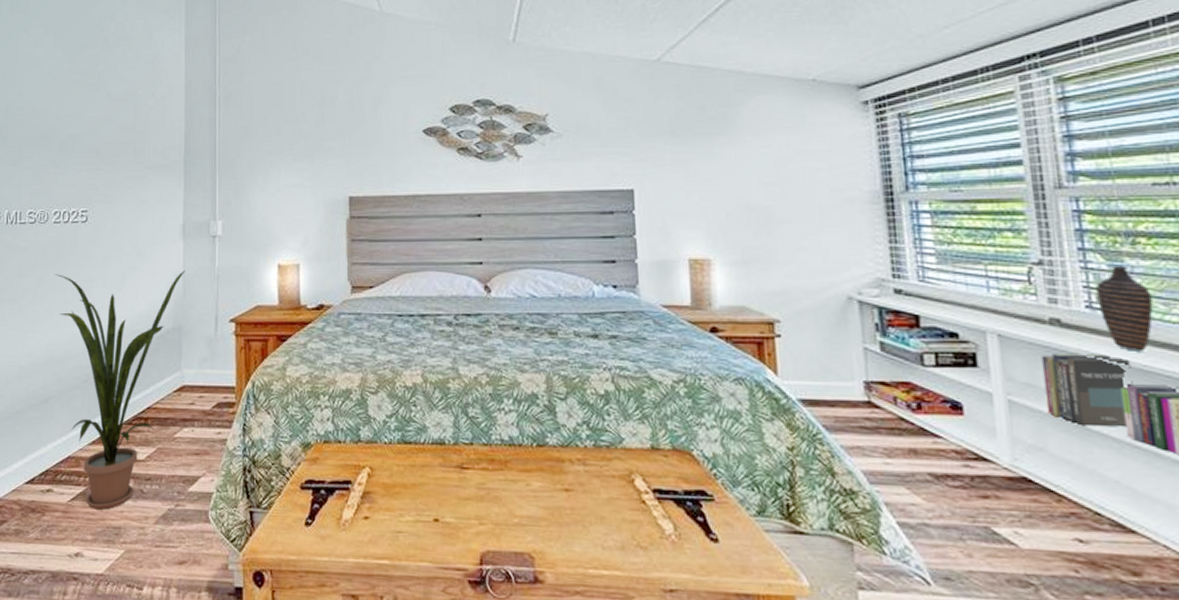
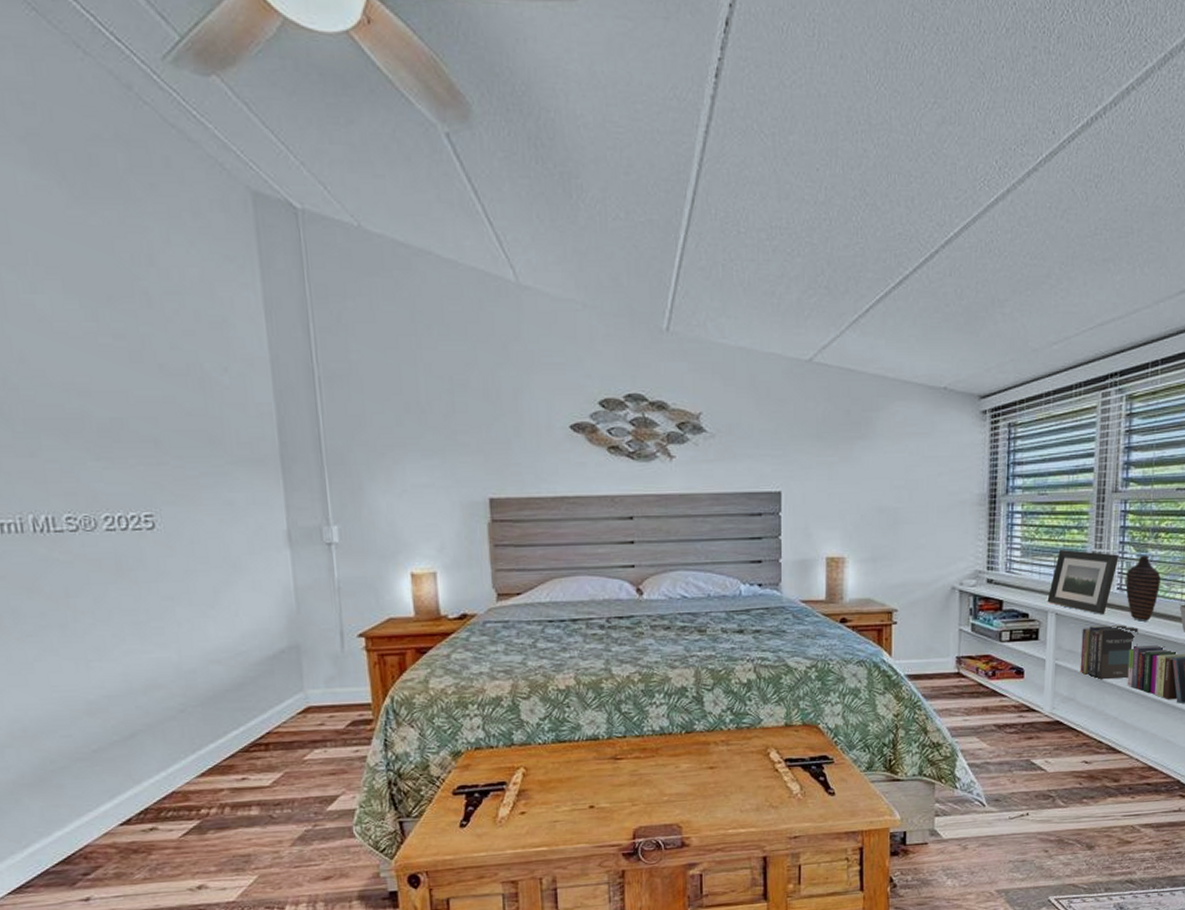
house plant: present [54,270,186,510] -> none [117,583,297,841]
picture frame: none [982,255,1082,340] -> present [1047,549,1120,615]

